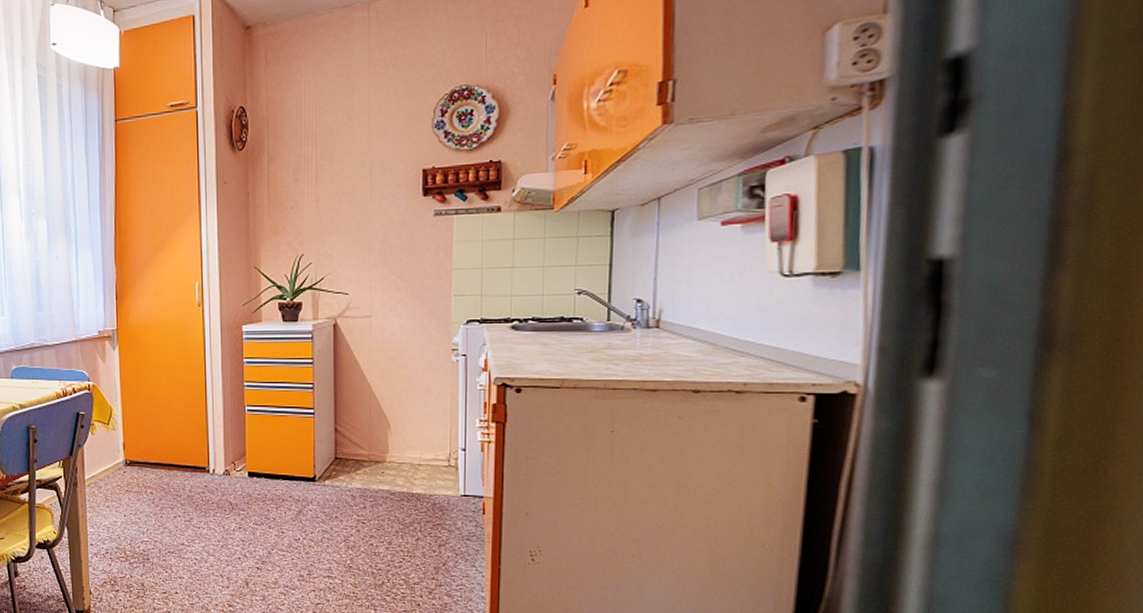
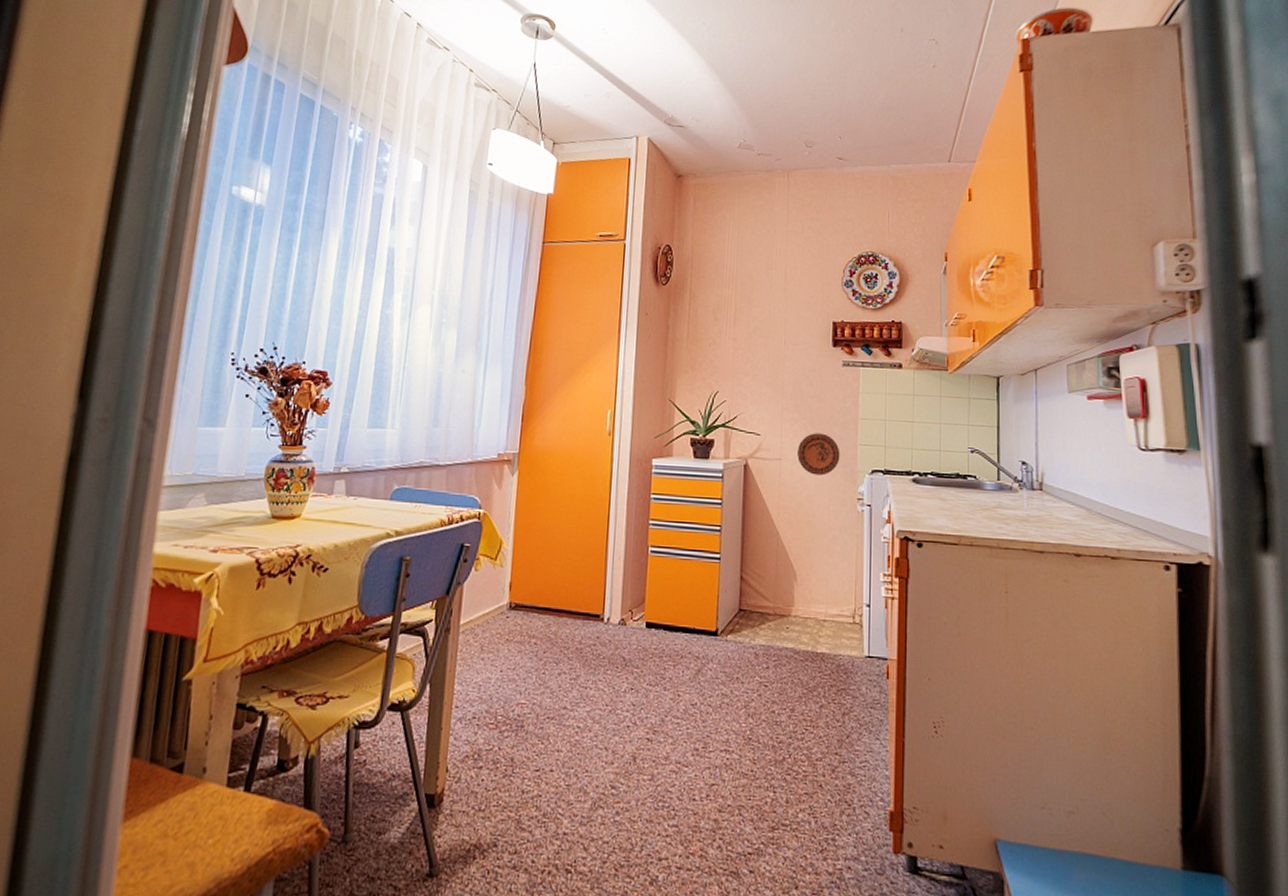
decorative plate: none [388,287,433,330] -> present [797,433,840,476]

